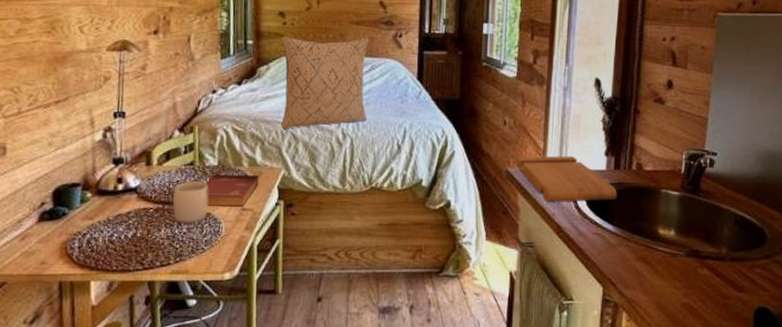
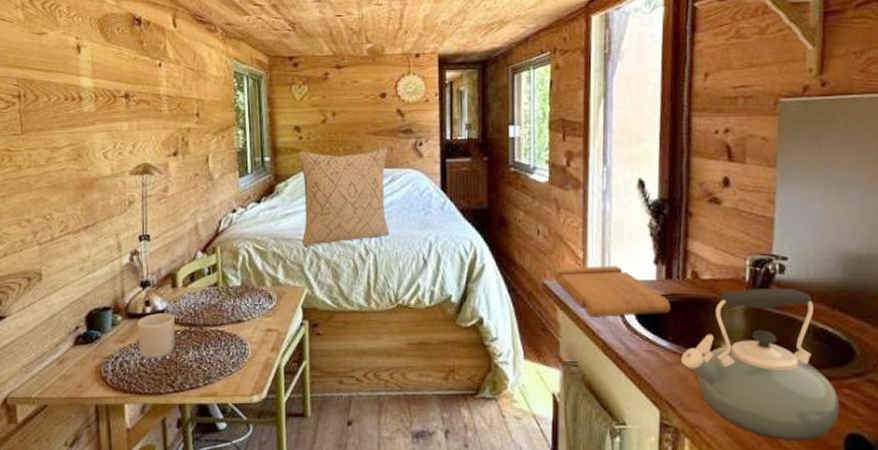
mug: none [107,190,148,237] -> present [137,313,176,360]
mug: present [172,181,209,225] -> none [198,302,234,347]
book: present [205,174,259,207] -> none [229,295,283,328]
kettle: none [624,179,752,314] -> present [681,288,840,441]

